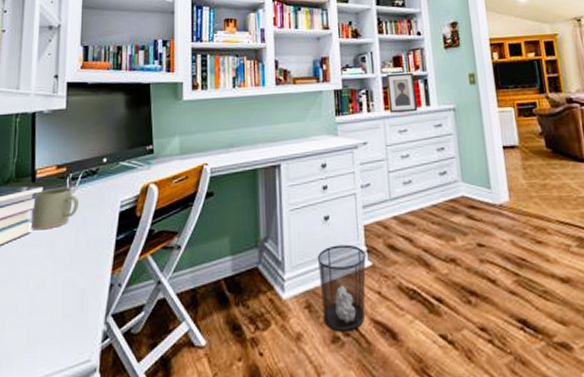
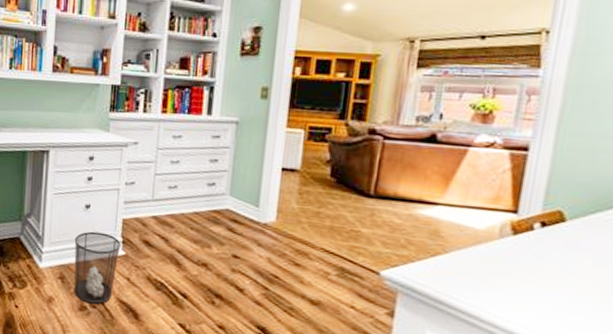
picture frame: present [386,72,418,114] -> none [166,75,200,120]

